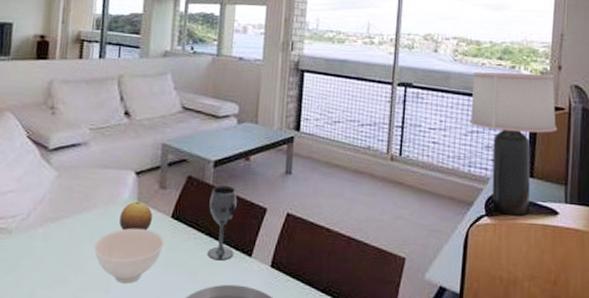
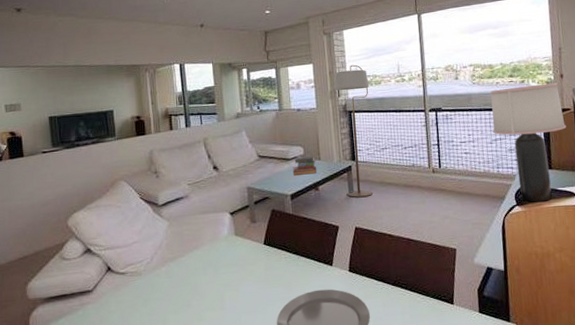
bowl: present [93,228,165,283] -> none [206,256,262,301]
fruit: present [119,201,152,231] -> none [223,235,249,260]
wine glass: present [208,185,238,261] -> none [292,212,318,273]
books: none [221,117,252,140] -> present [292,157,317,177]
floor lamp: none [282,14,331,178] -> present [334,64,373,198]

